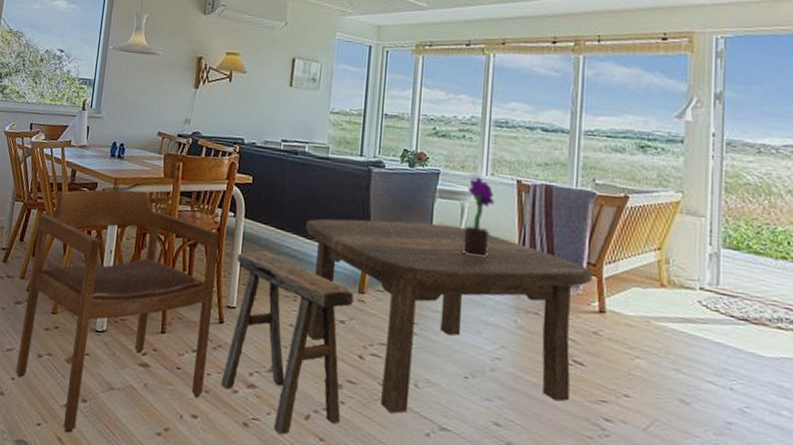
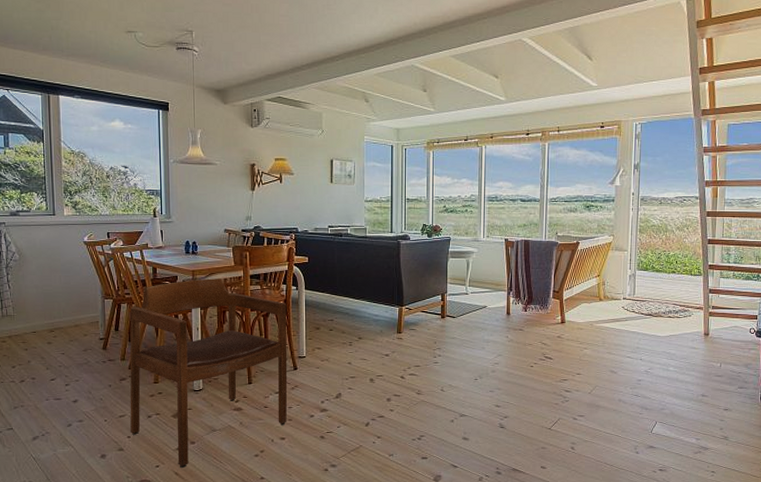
stool: present [221,250,354,435] -> none [300,312,394,440]
coffee table: present [306,218,593,414] -> none [354,276,557,412]
potted flower: present [461,177,494,257] -> none [469,239,490,296]

